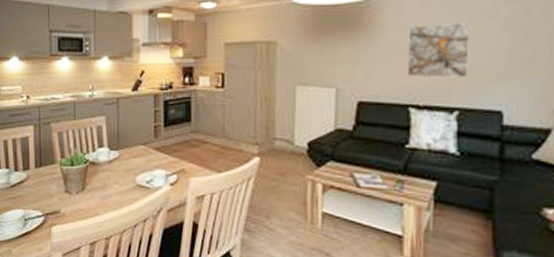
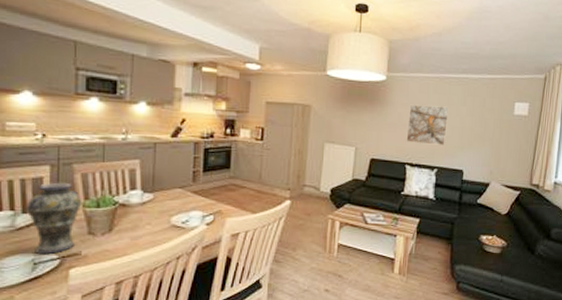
vase: none [17,141,59,212] -> present [25,182,82,255]

